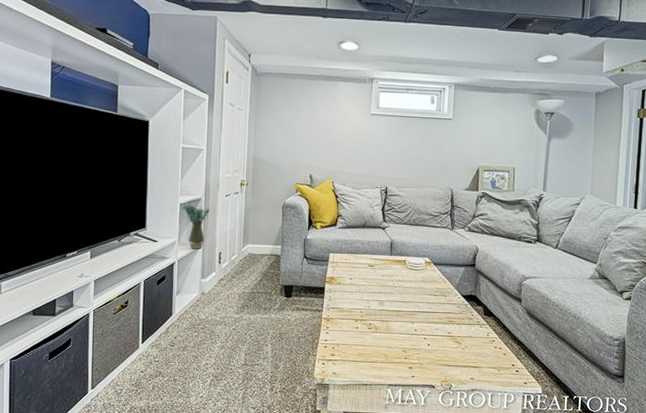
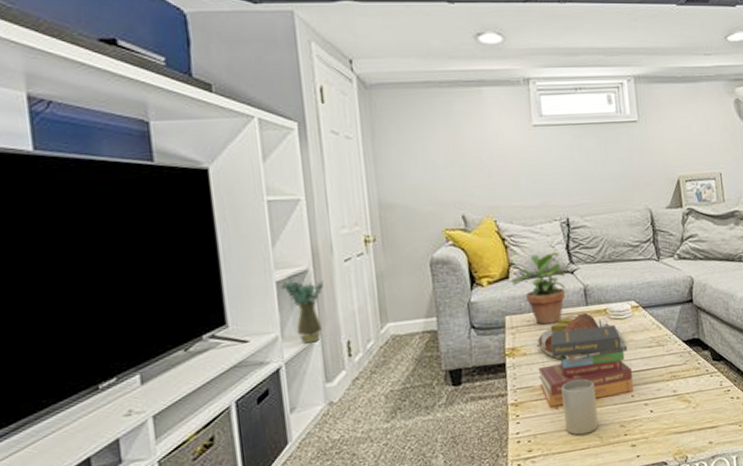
potted plant: none [338,210,379,265] -> present [512,251,567,325]
books: none [347,271,418,327] -> present [538,324,634,408]
serving tray: none [351,260,415,292] -> present [538,312,623,360]
mug: none [361,309,388,352] -> present [561,378,599,435]

